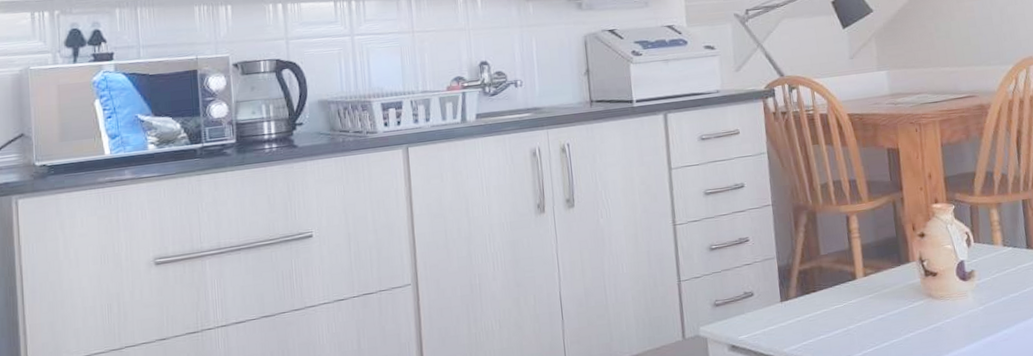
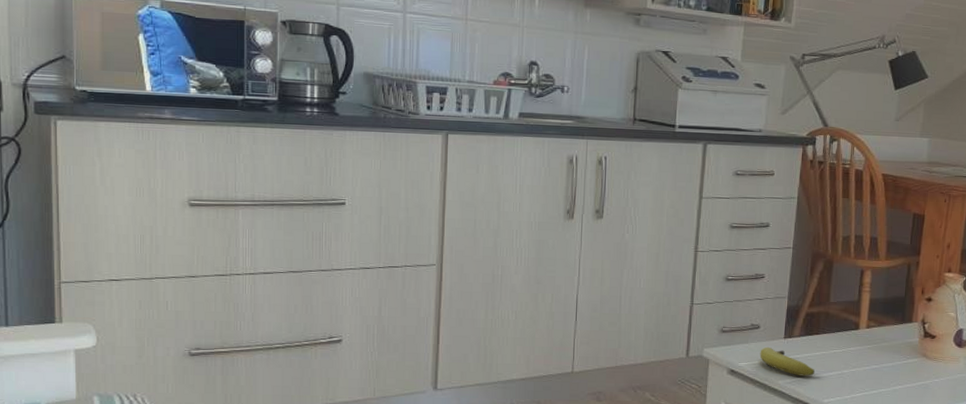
fruit: none [758,314,819,341] -> present [759,346,815,376]

